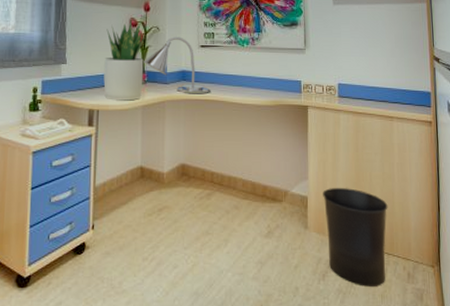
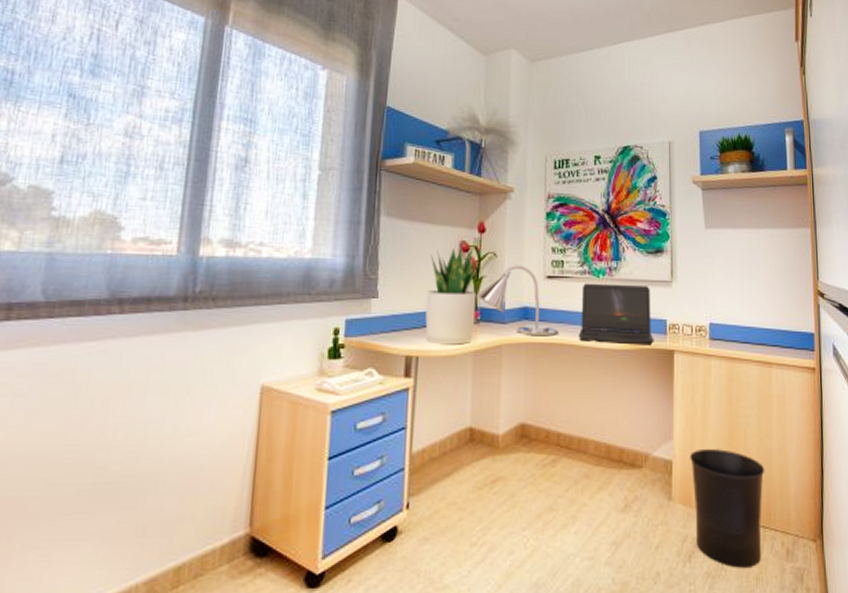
laptop computer: none [227,51,291,102] -> present [578,283,654,345]

